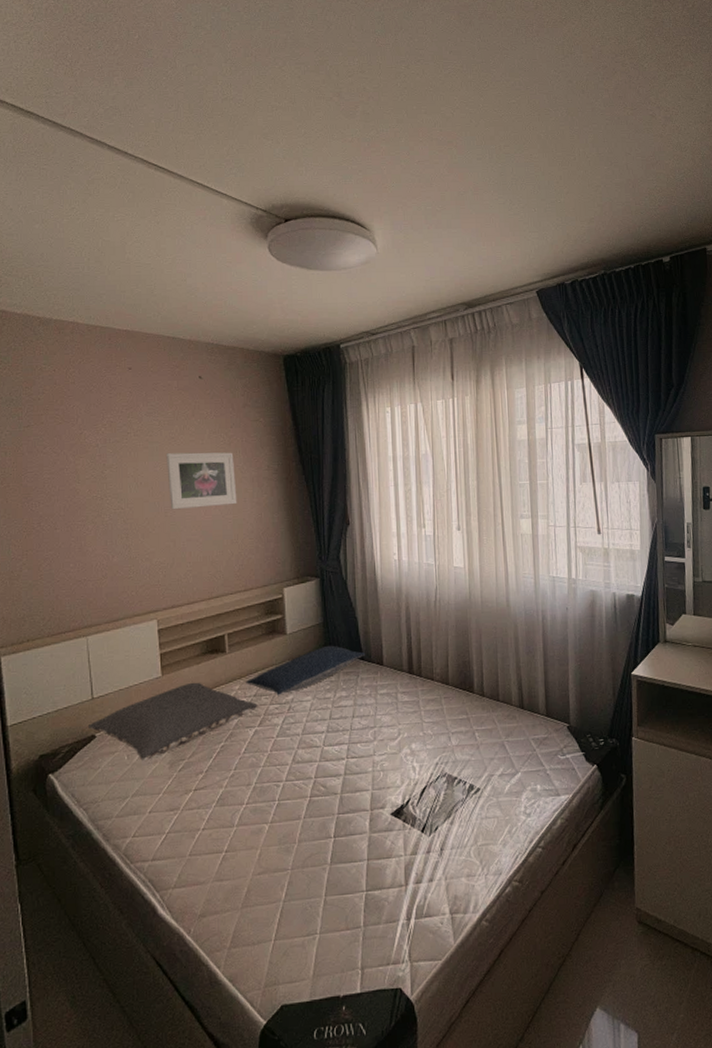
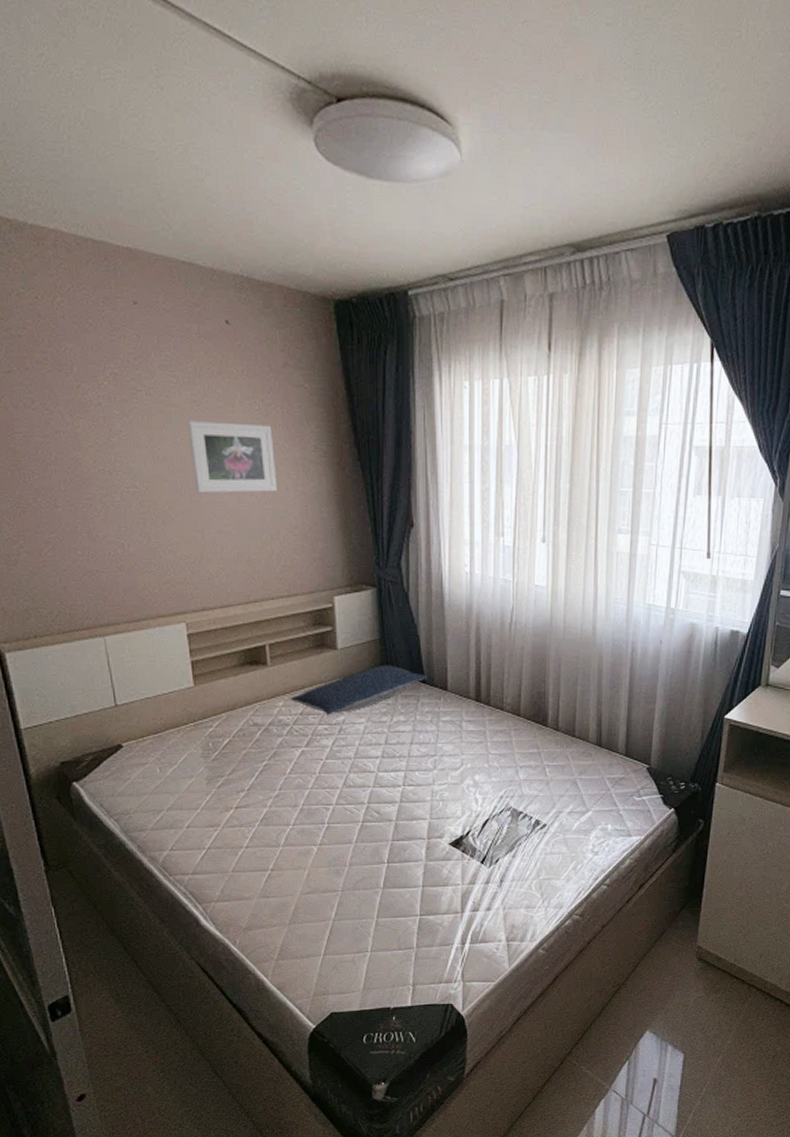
pillow: present [87,682,258,760] -> none [112,695,305,774]

